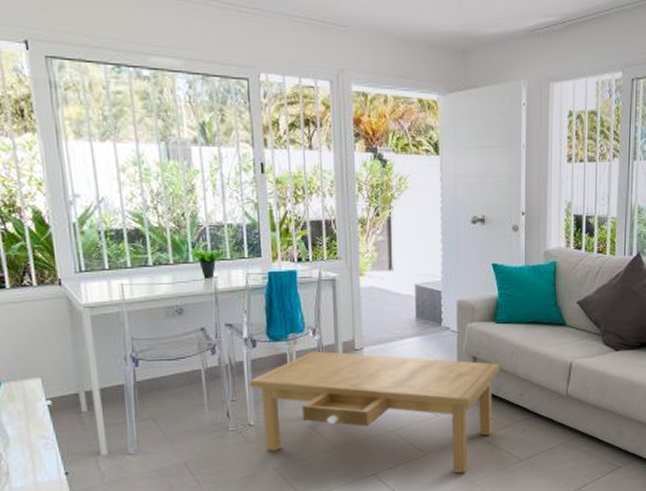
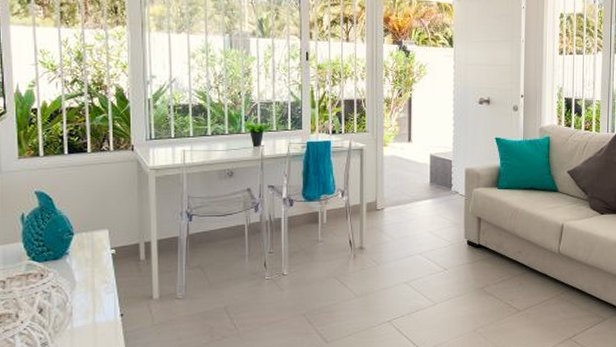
coffee table: present [249,350,500,474] -> none [285,210,501,322]

